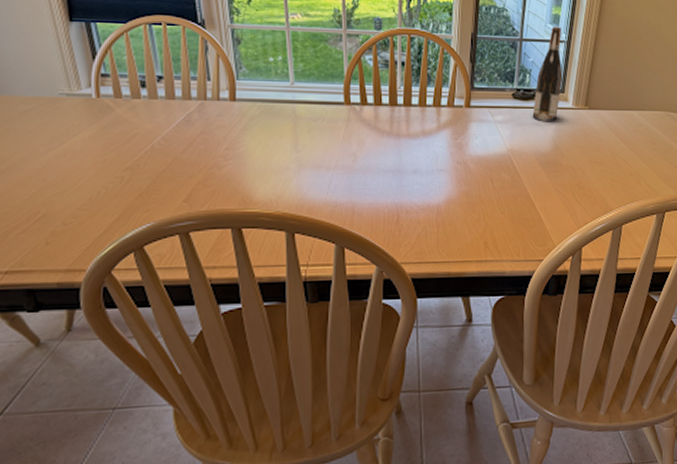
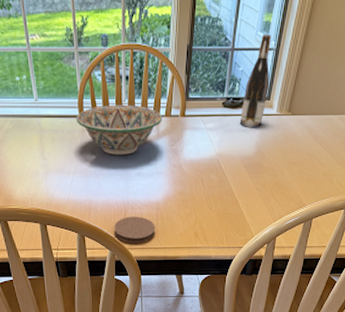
decorative bowl: none [340,91,445,148] -> present [76,104,163,155]
coaster: none [383,222,436,257] -> present [114,216,156,243]

